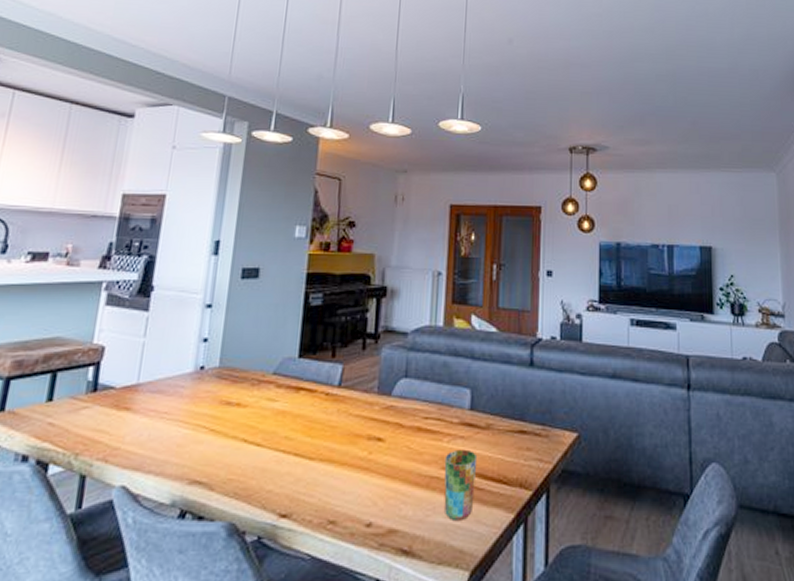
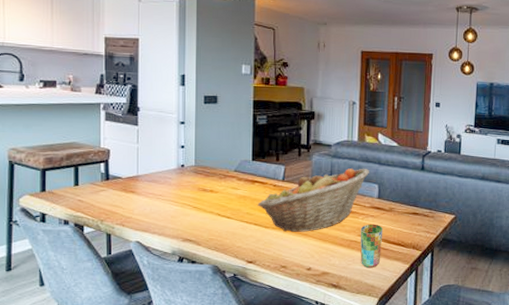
fruit basket: none [300,365,459,465] -> present [257,168,369,232]

